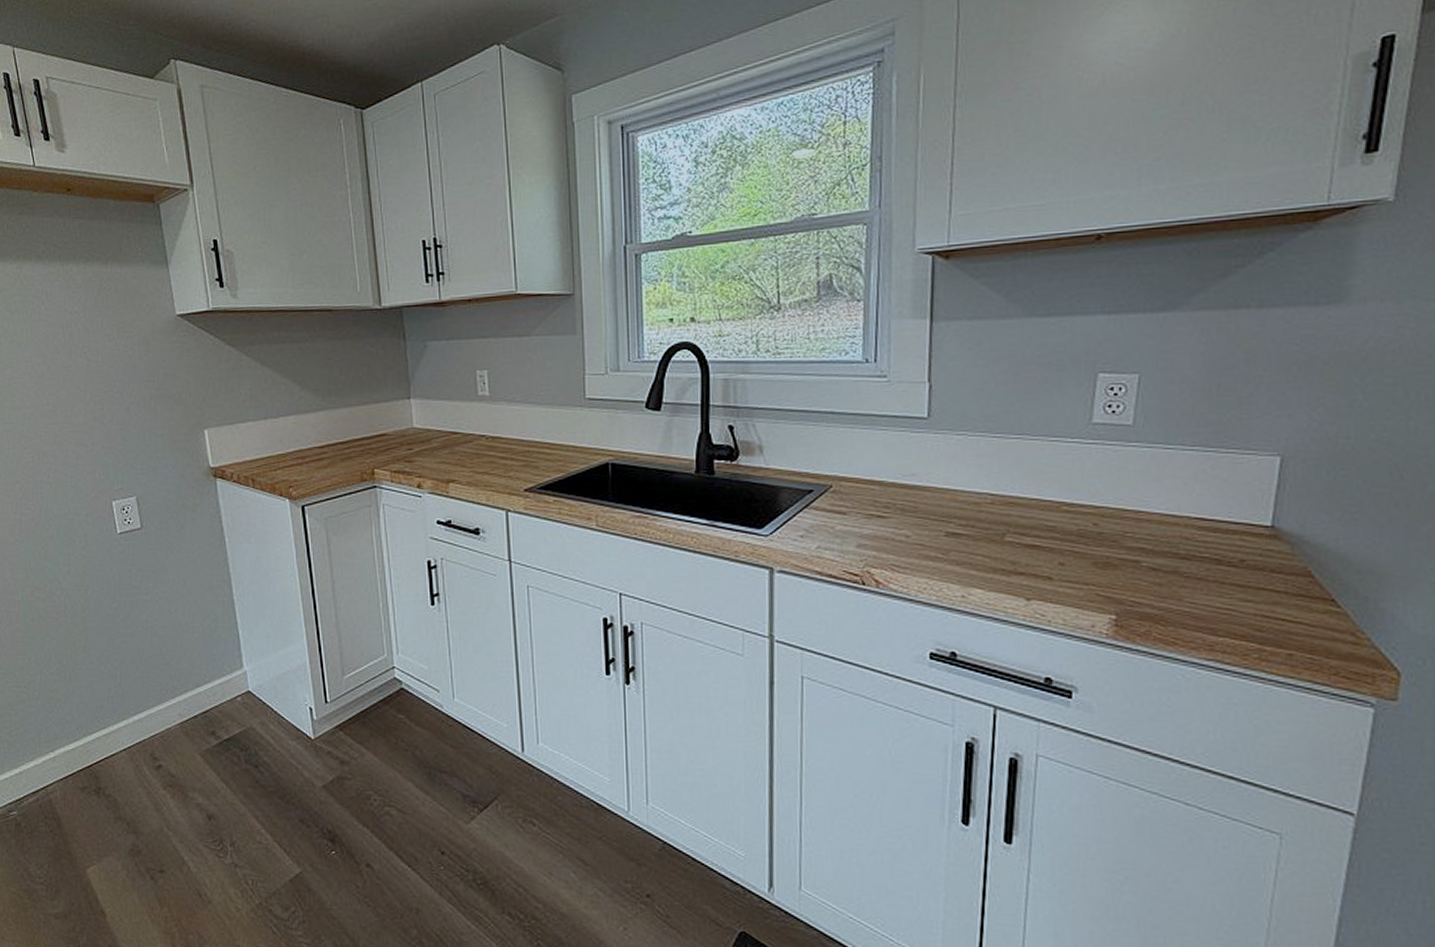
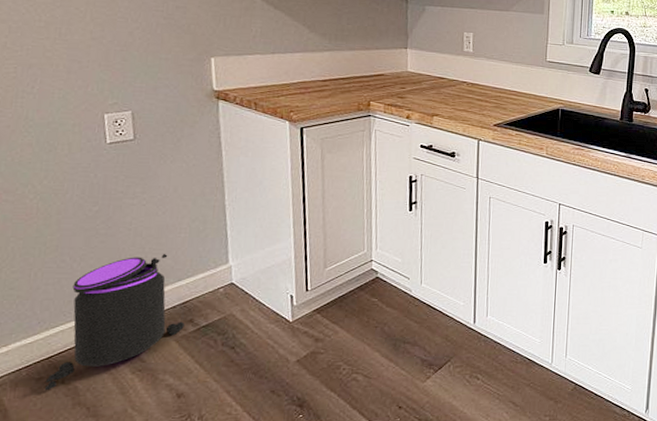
trash can: none [88,656,207,802] -> present [44,254,185,391]

